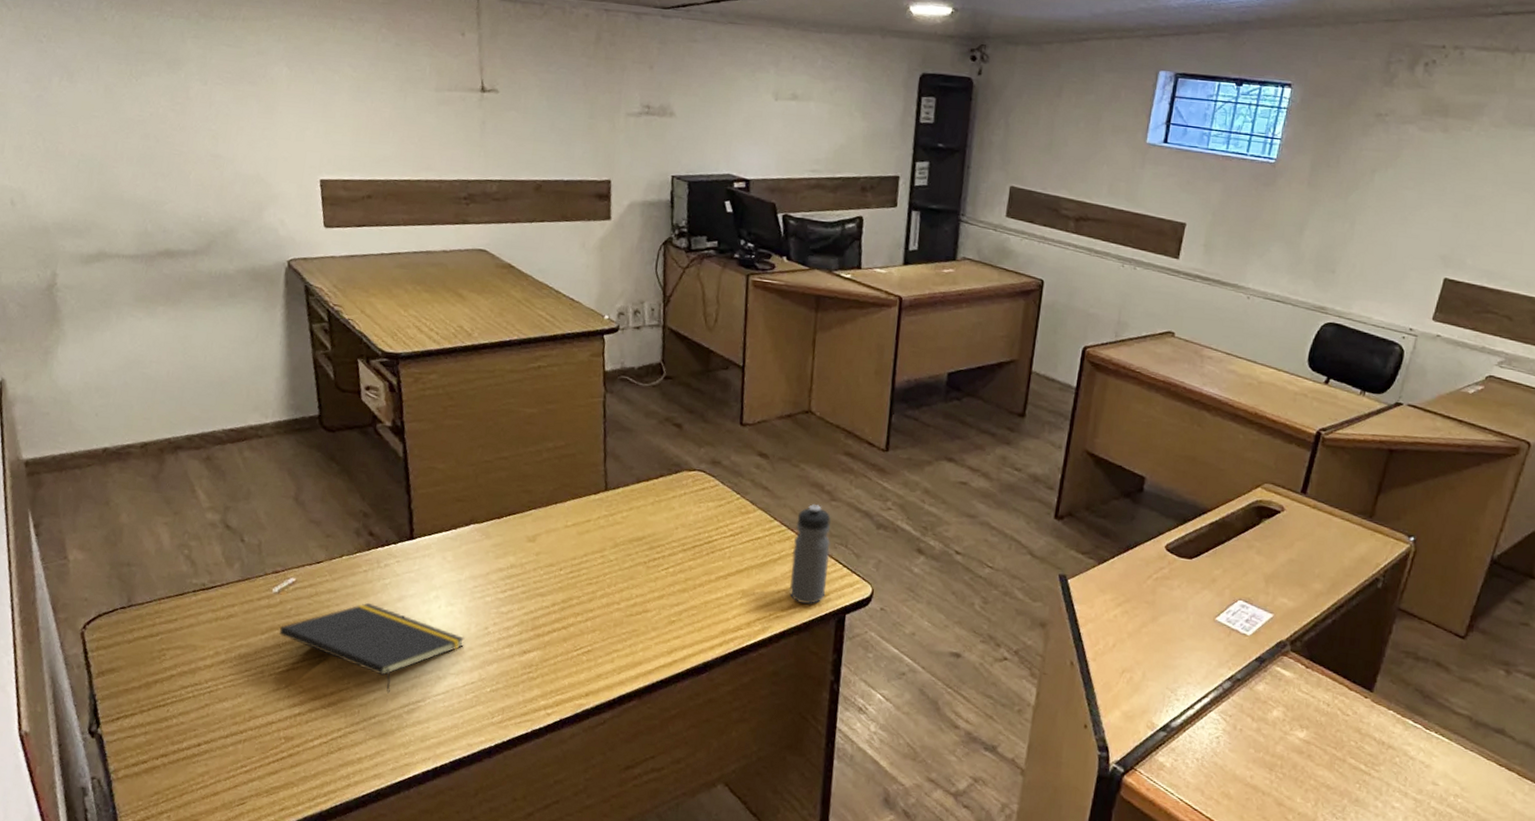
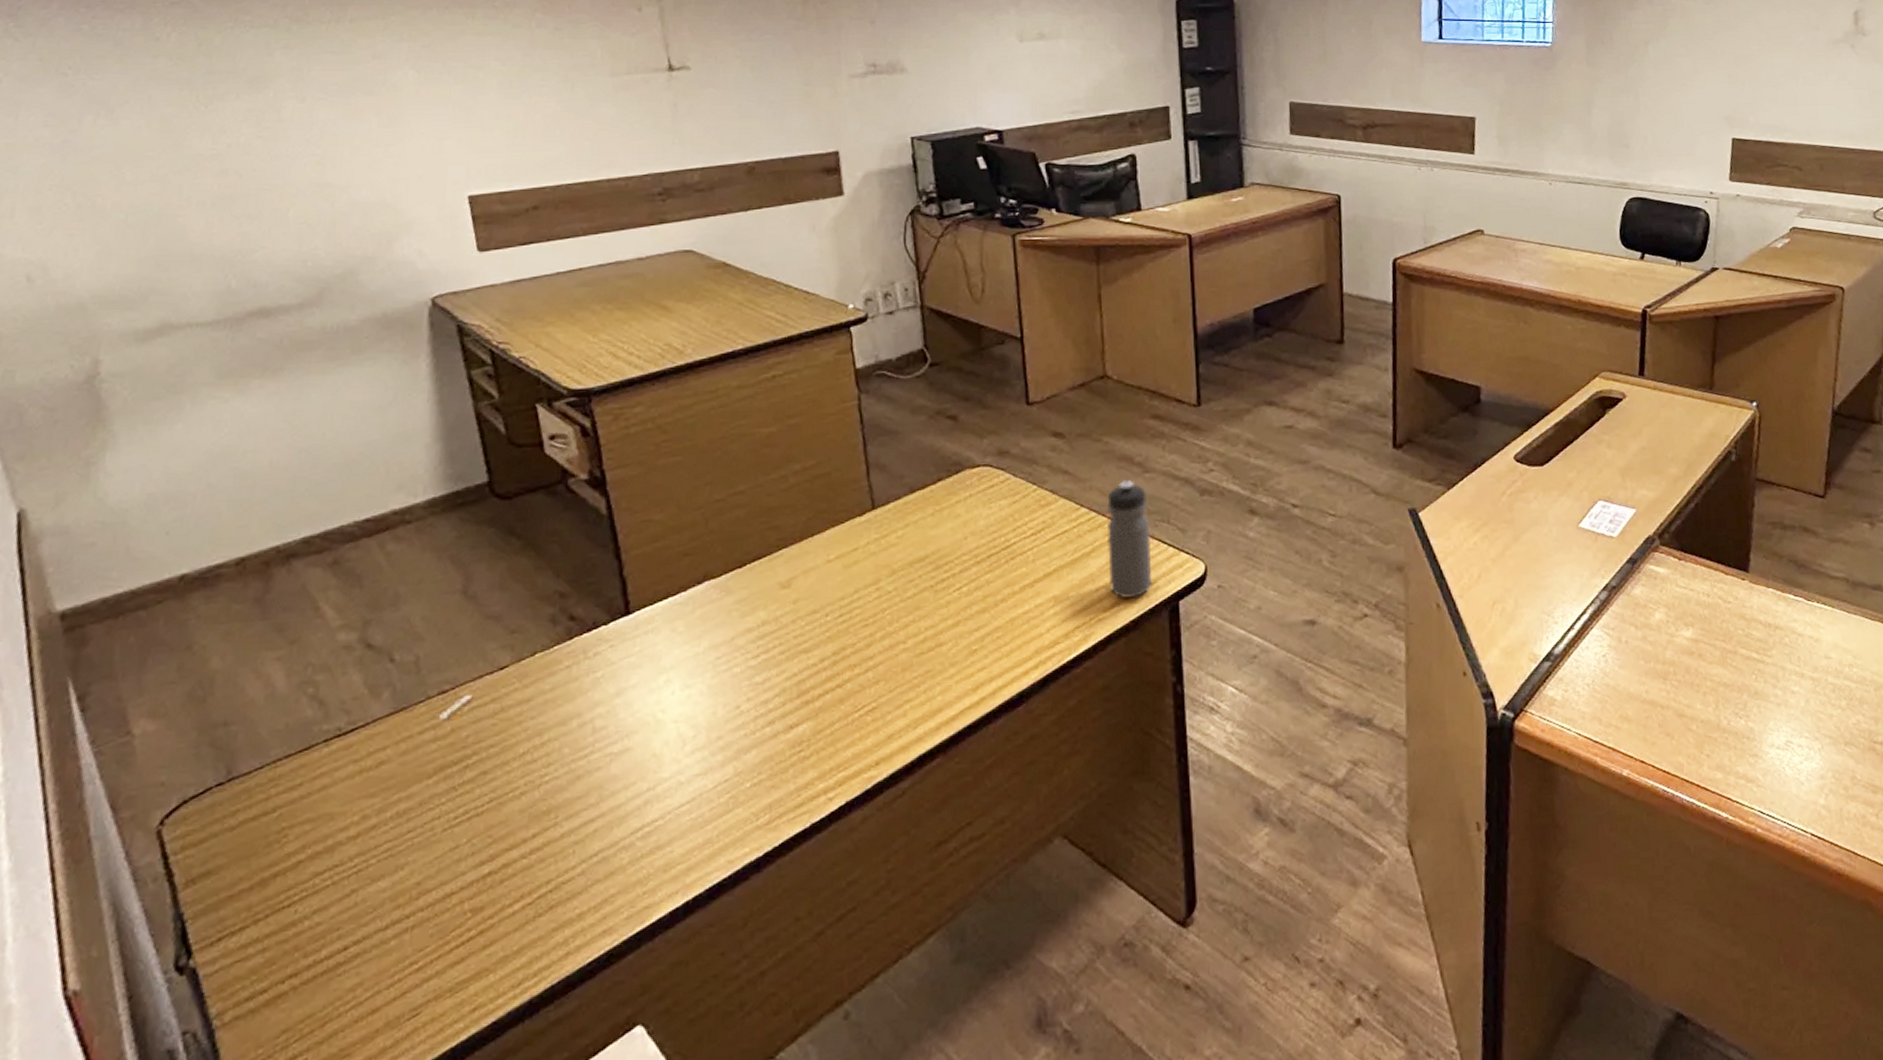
notepad: present [279,603,465,694] -> none [453,707,711,820]

